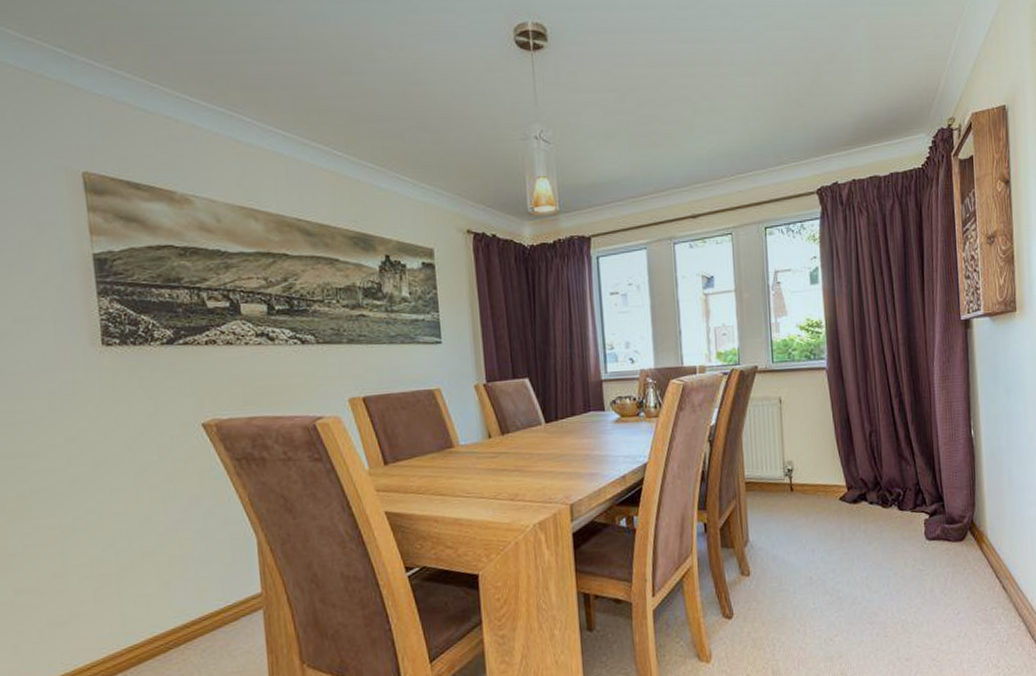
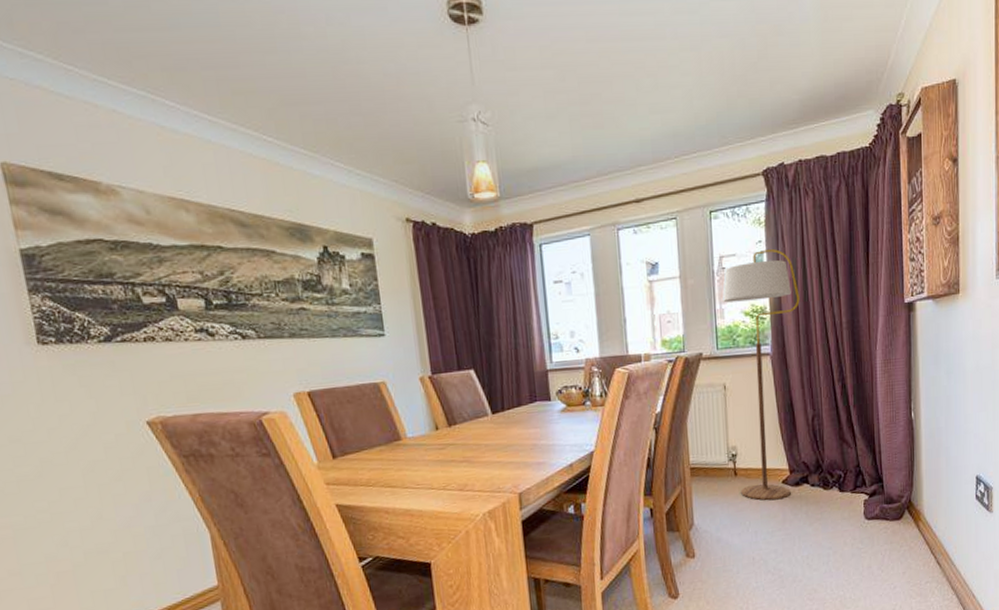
floor lamp: none [777,265,855,518] -> present [722,249,800,501]

